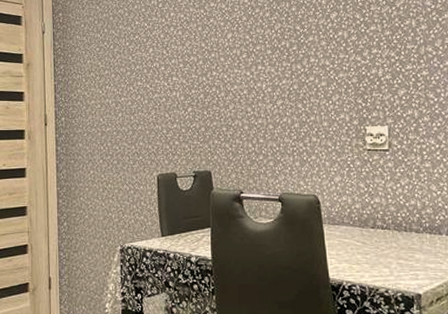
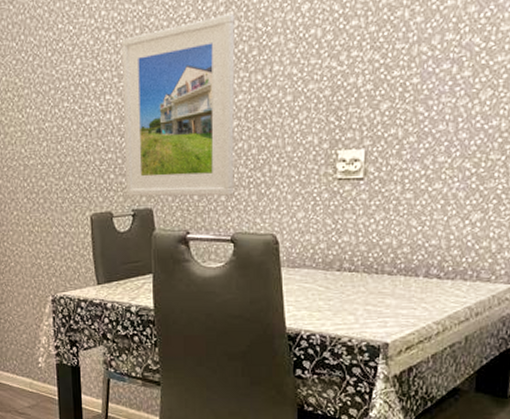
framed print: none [187,18,280,162] -> present [122,13,235,197]

